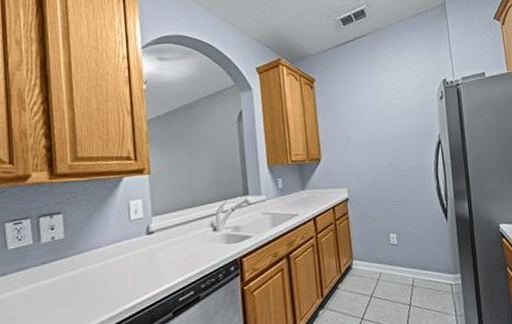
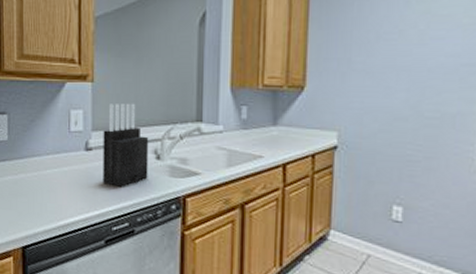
knife block: none [162,187,208,261] -> present [103,103,149,187]

